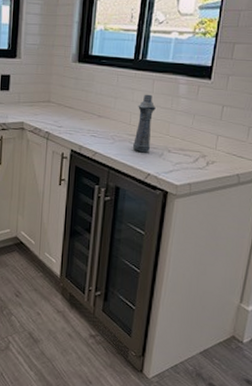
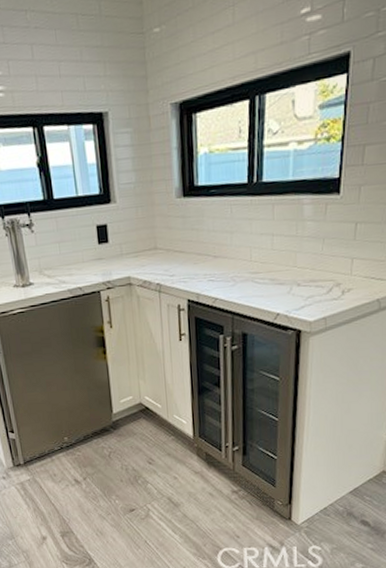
bottle: present [132,94,156,153] -> none [256,222,279,292]

